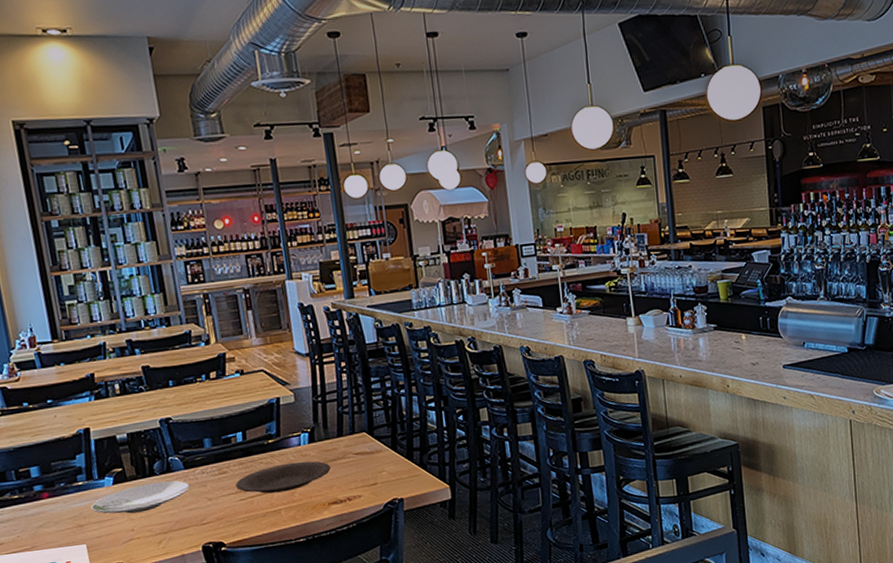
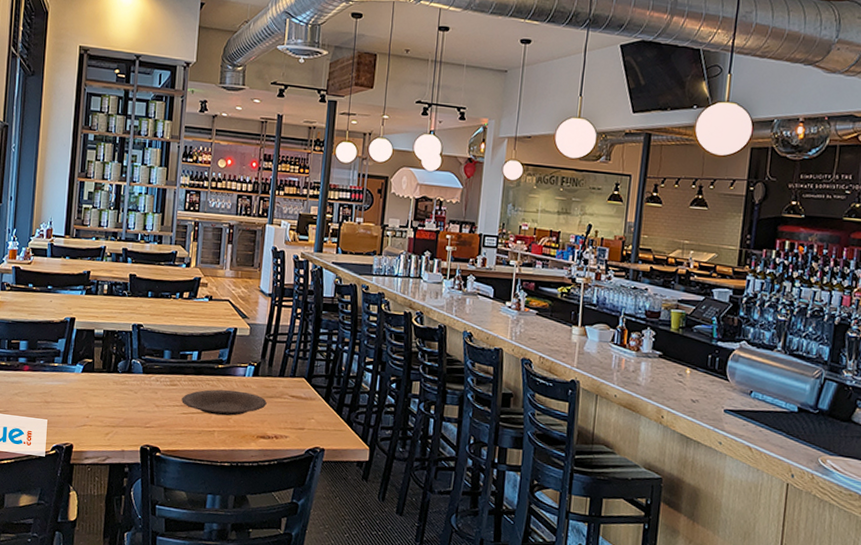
plate: present [91,480,191,514] -> none [59,378,144,403]

